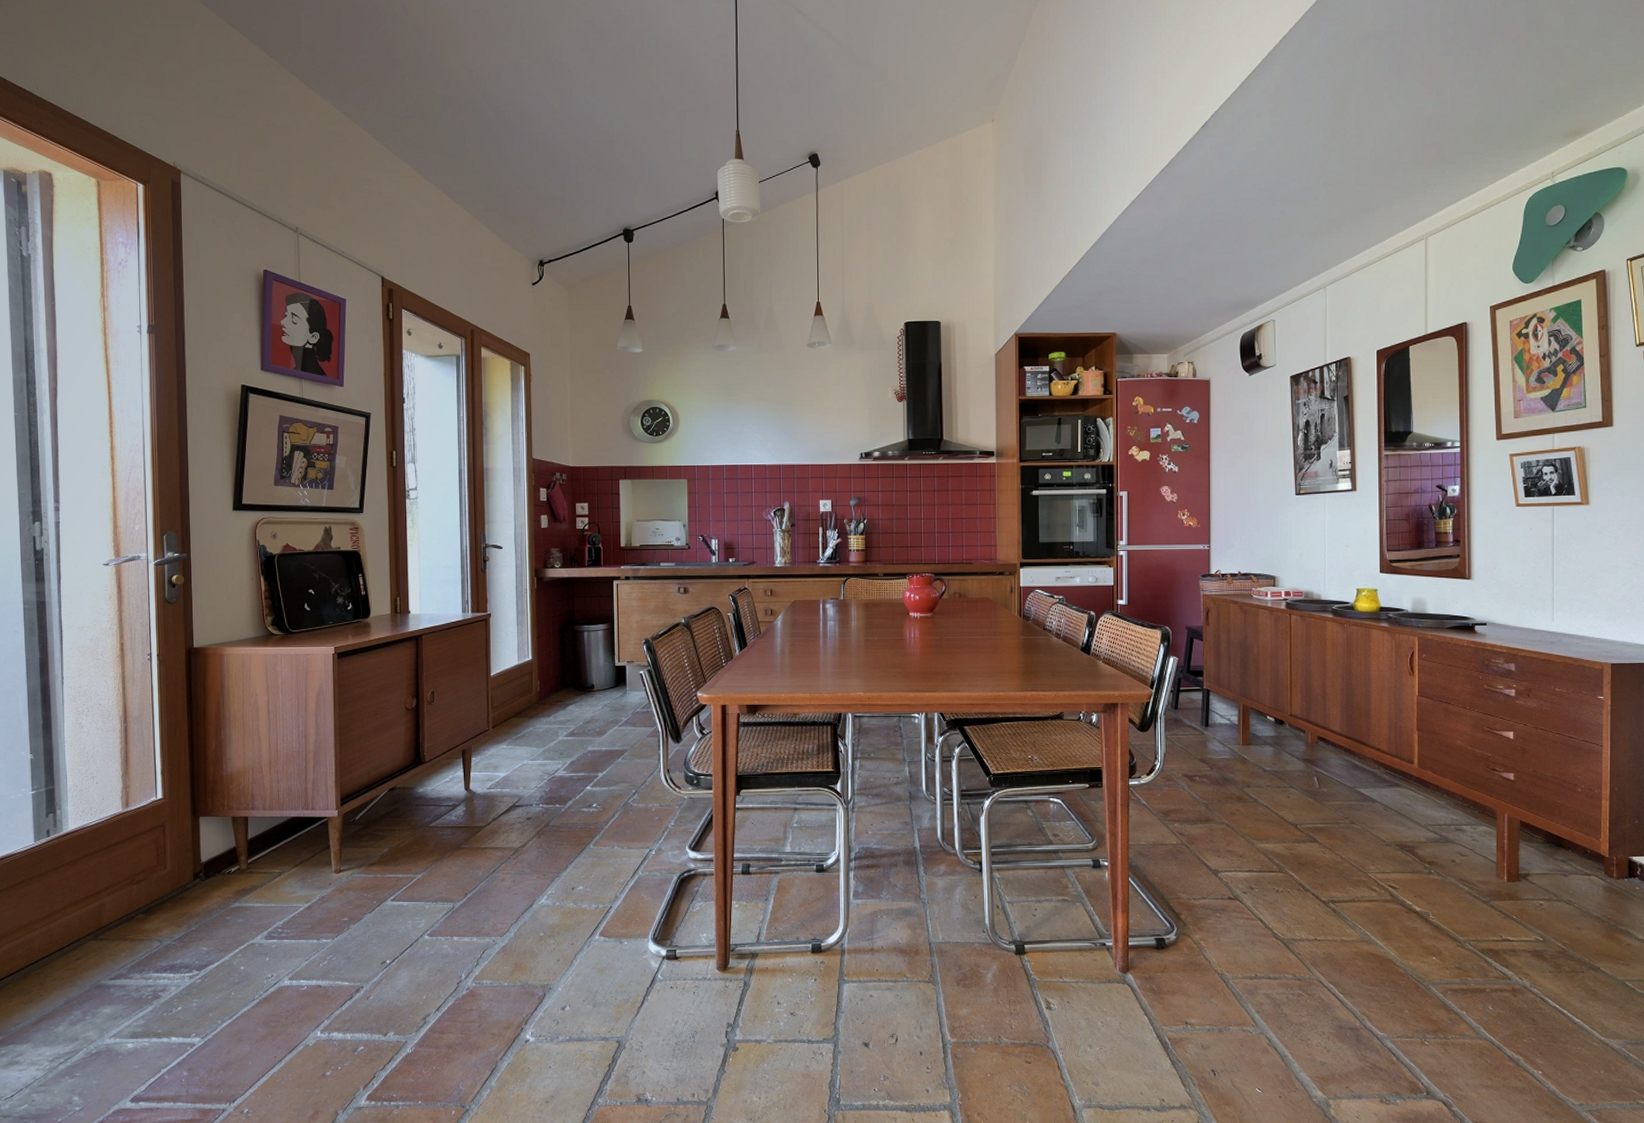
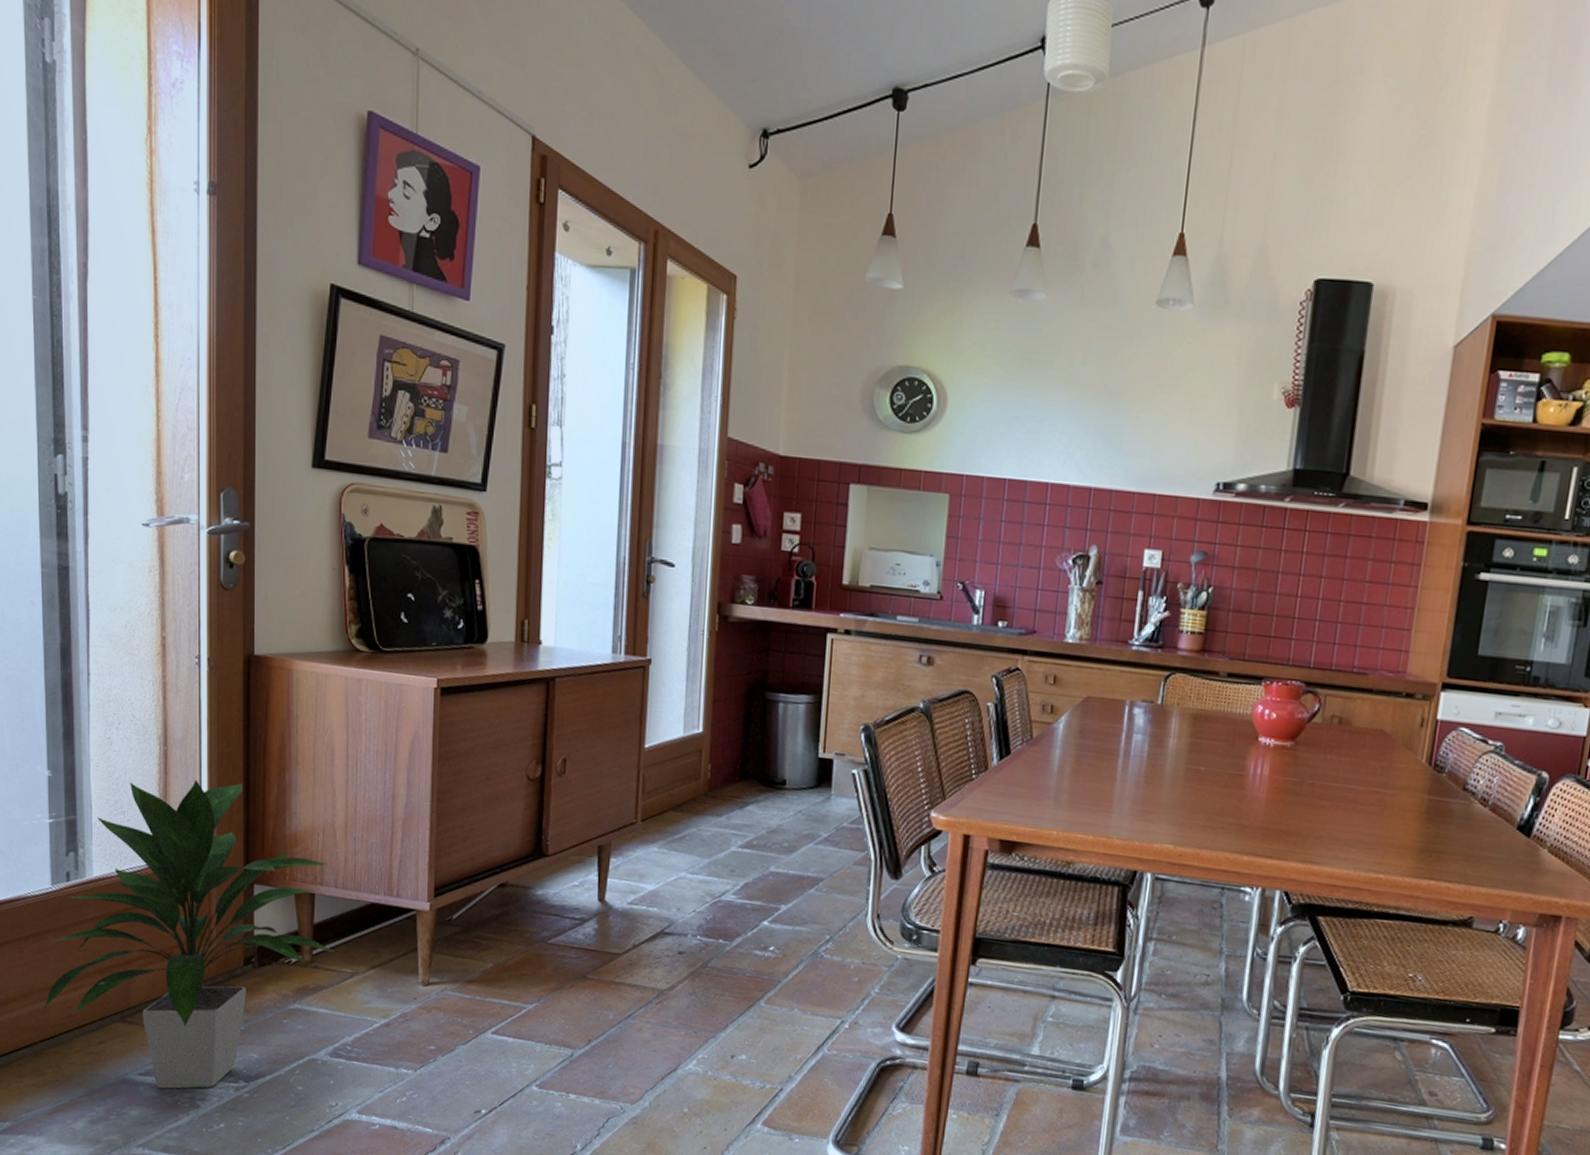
indoor plant: none [29,743,267,988] -> present [44,779,336,1089]

